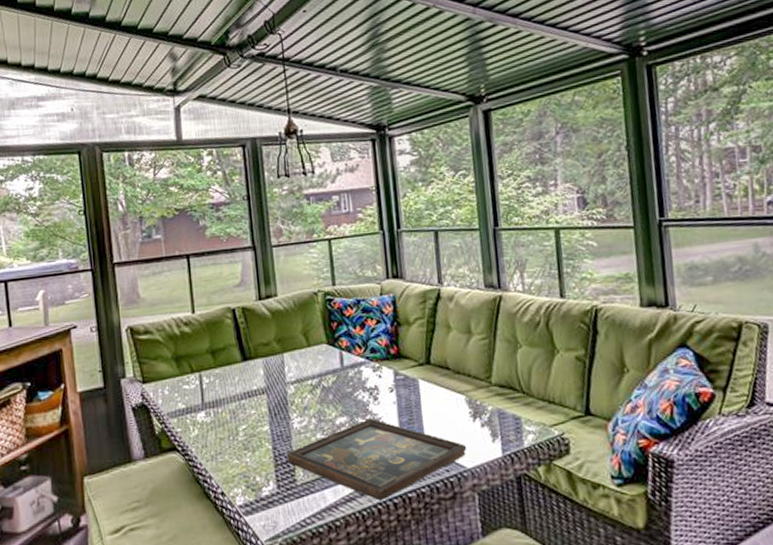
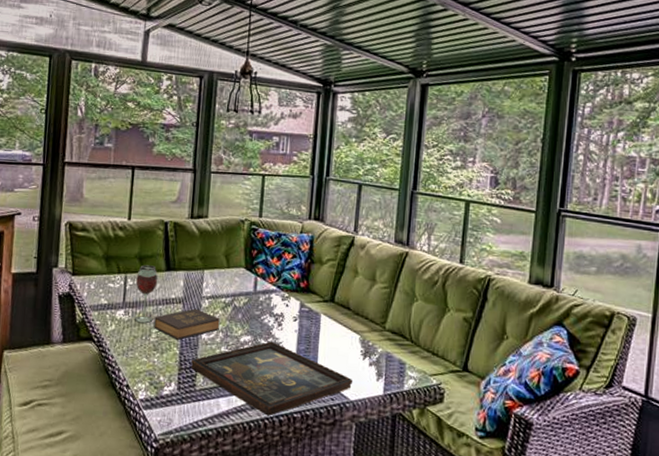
wineglass: none [211,358,238,422] -> present [135,264,158,323]
hardback book: none [239,396,311,434] -> present [154,308,220,340]

